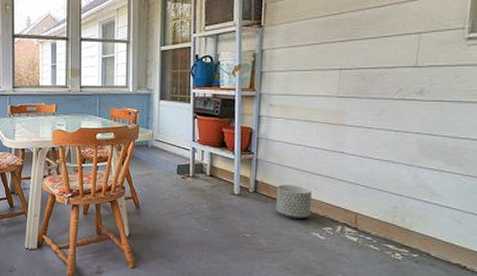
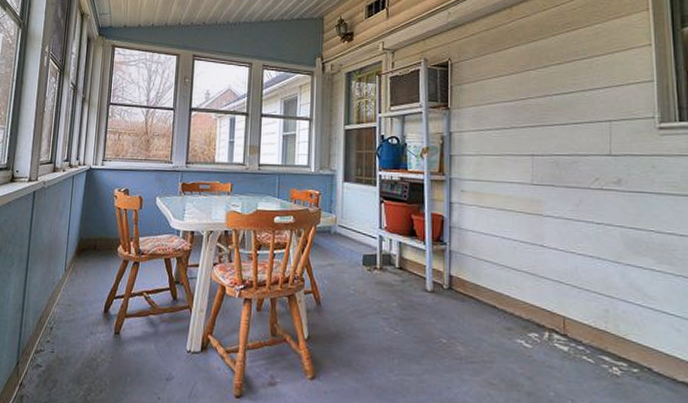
planter: present [275,184,312,220] -> none [474,280,513,323]

